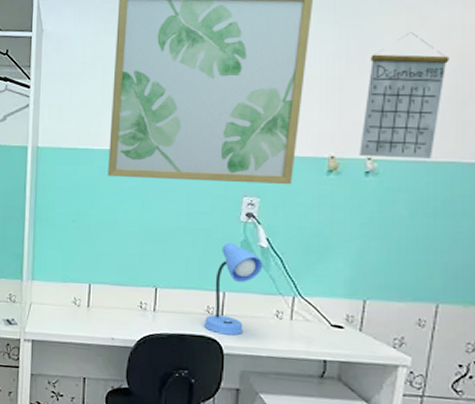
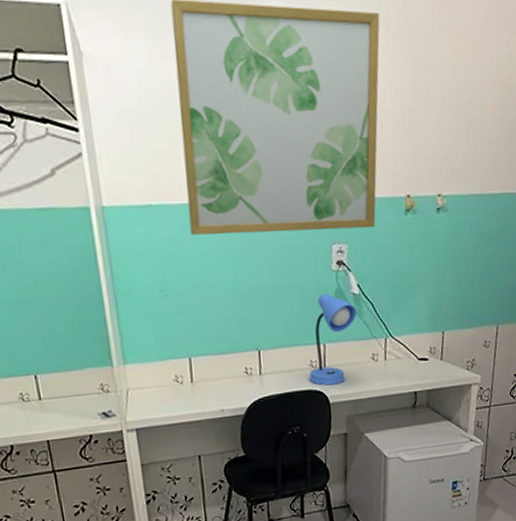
calendar: present [359,32,450,159] -> none [431,62,499,194]

